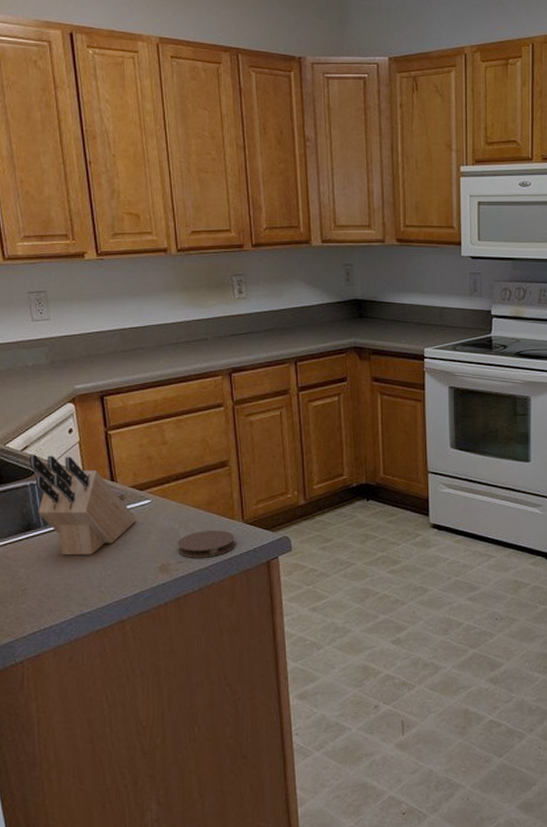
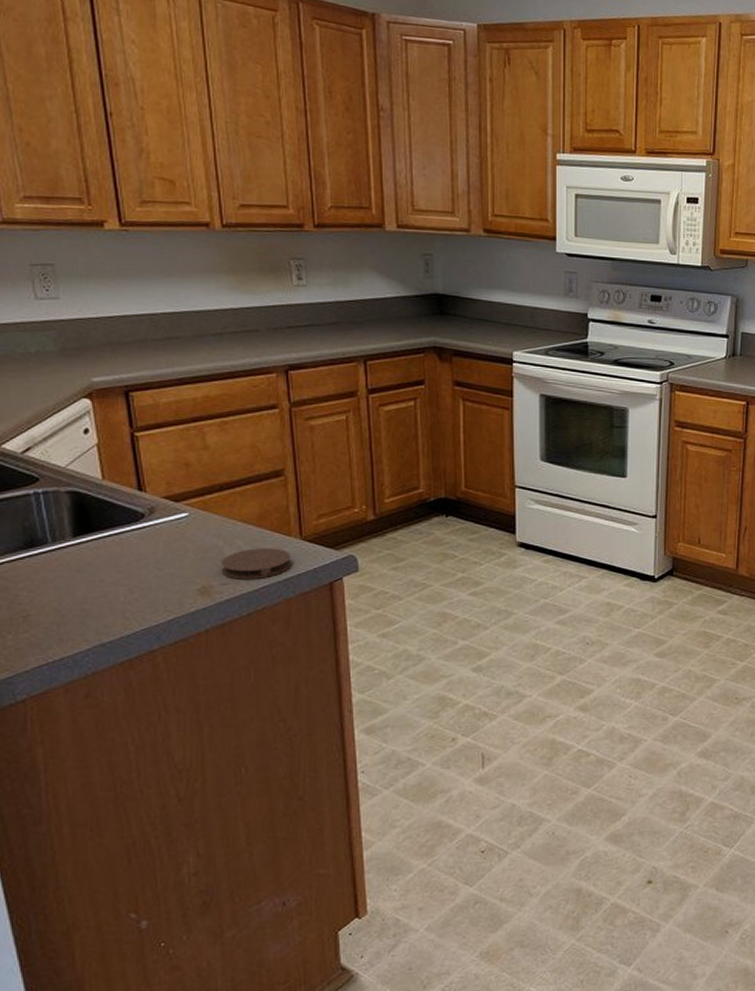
knife block: present [30,454,136,556] -> none [33,457,170,577]

